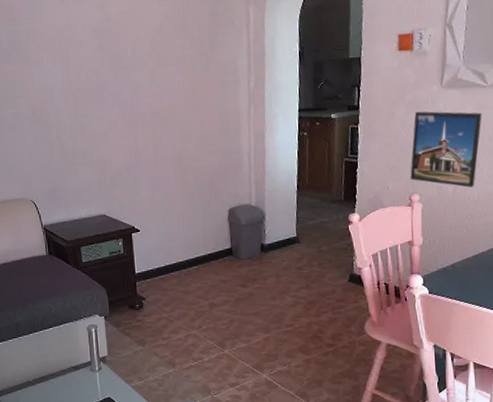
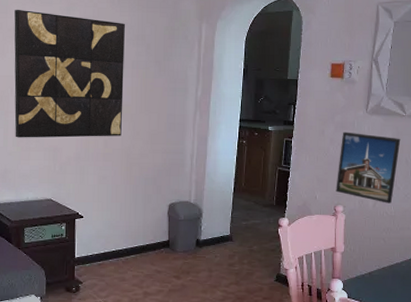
wall art: none [45,11,172,153] -> present [14,9,125,138]

